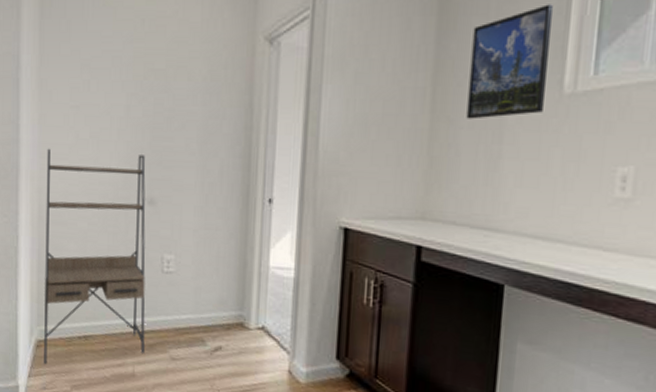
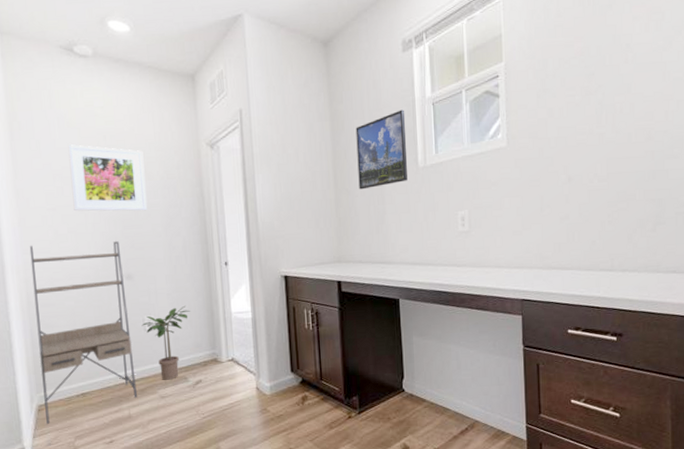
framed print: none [99,28,186,120] -> present [68,144,148,211]
potted plant: none [159,248,219,340] -> present [141,305,190,380]

